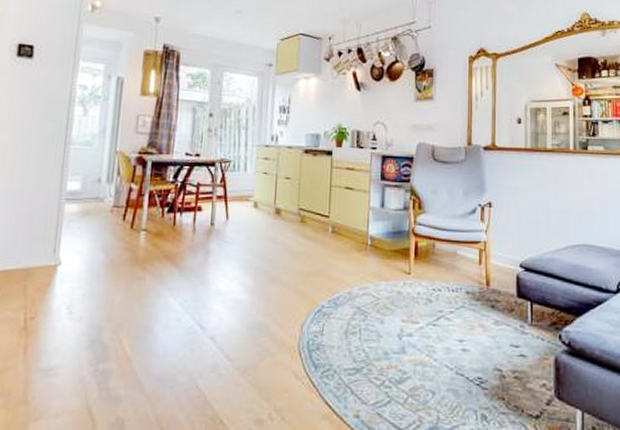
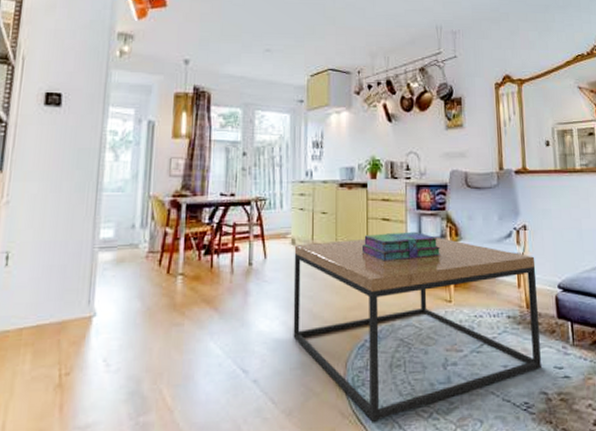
coffee table: none [251,206,498,385] -> present [293,238,541,422]
stack of books: none [323,201,403,230] -> present [361,231,441,261]

